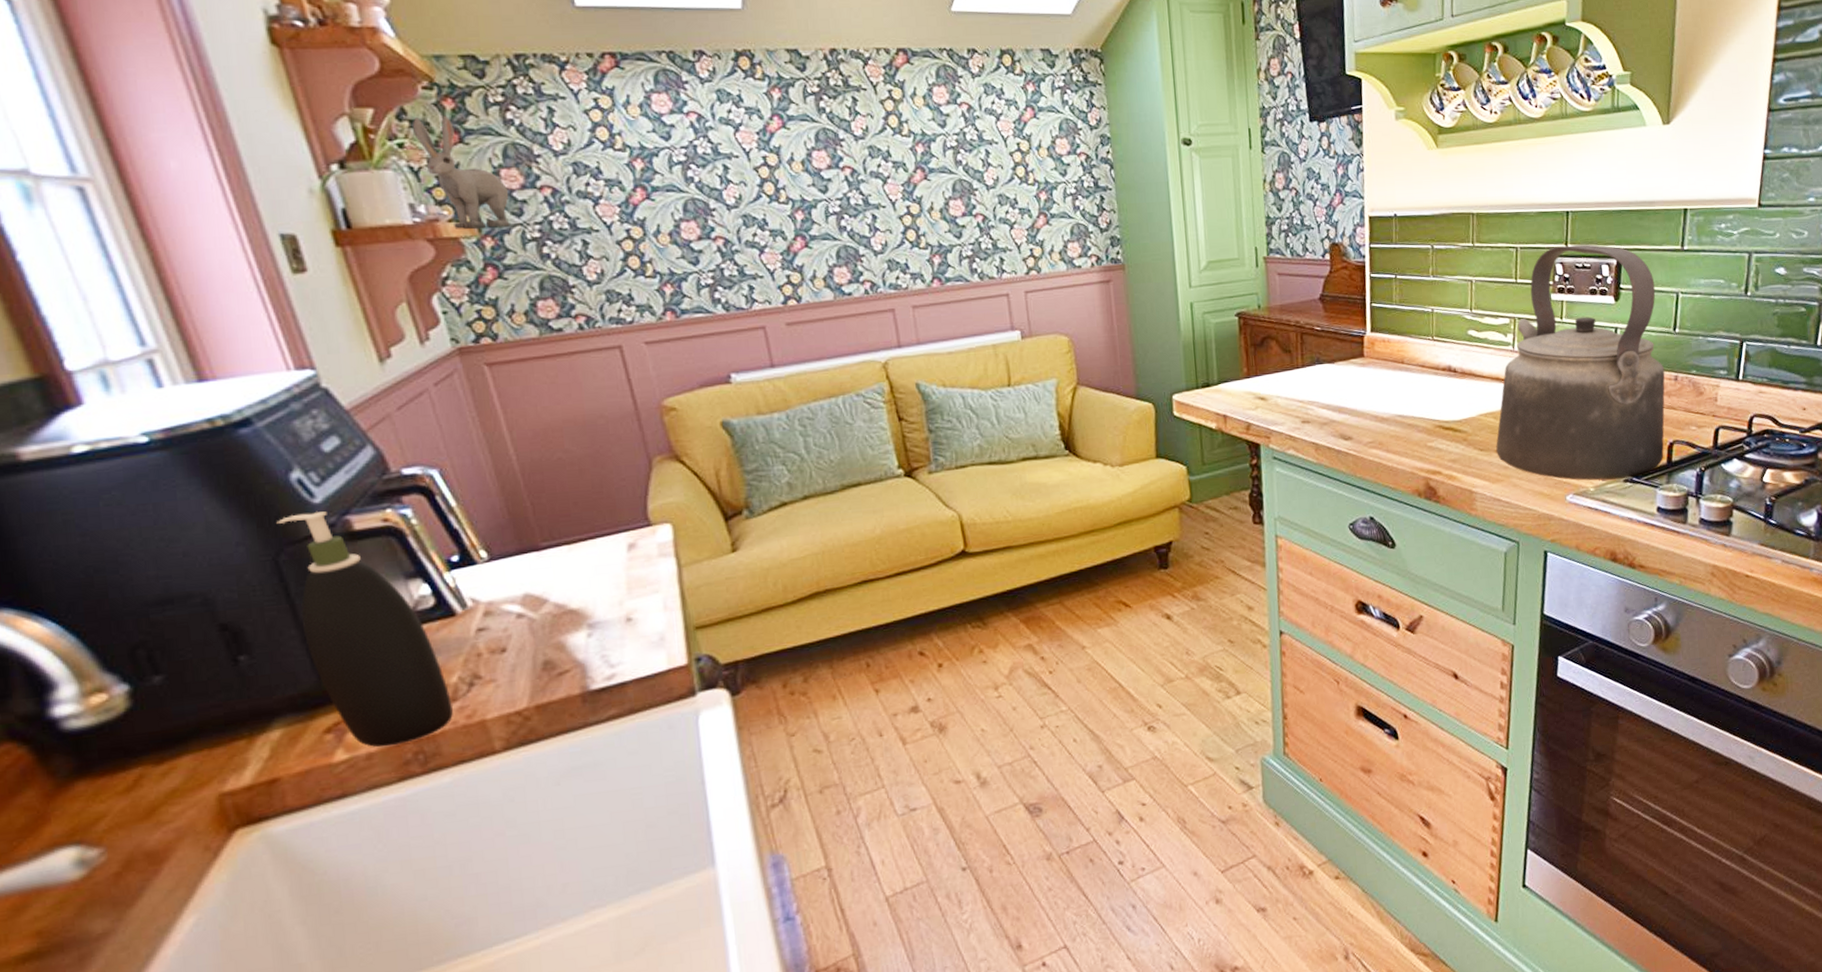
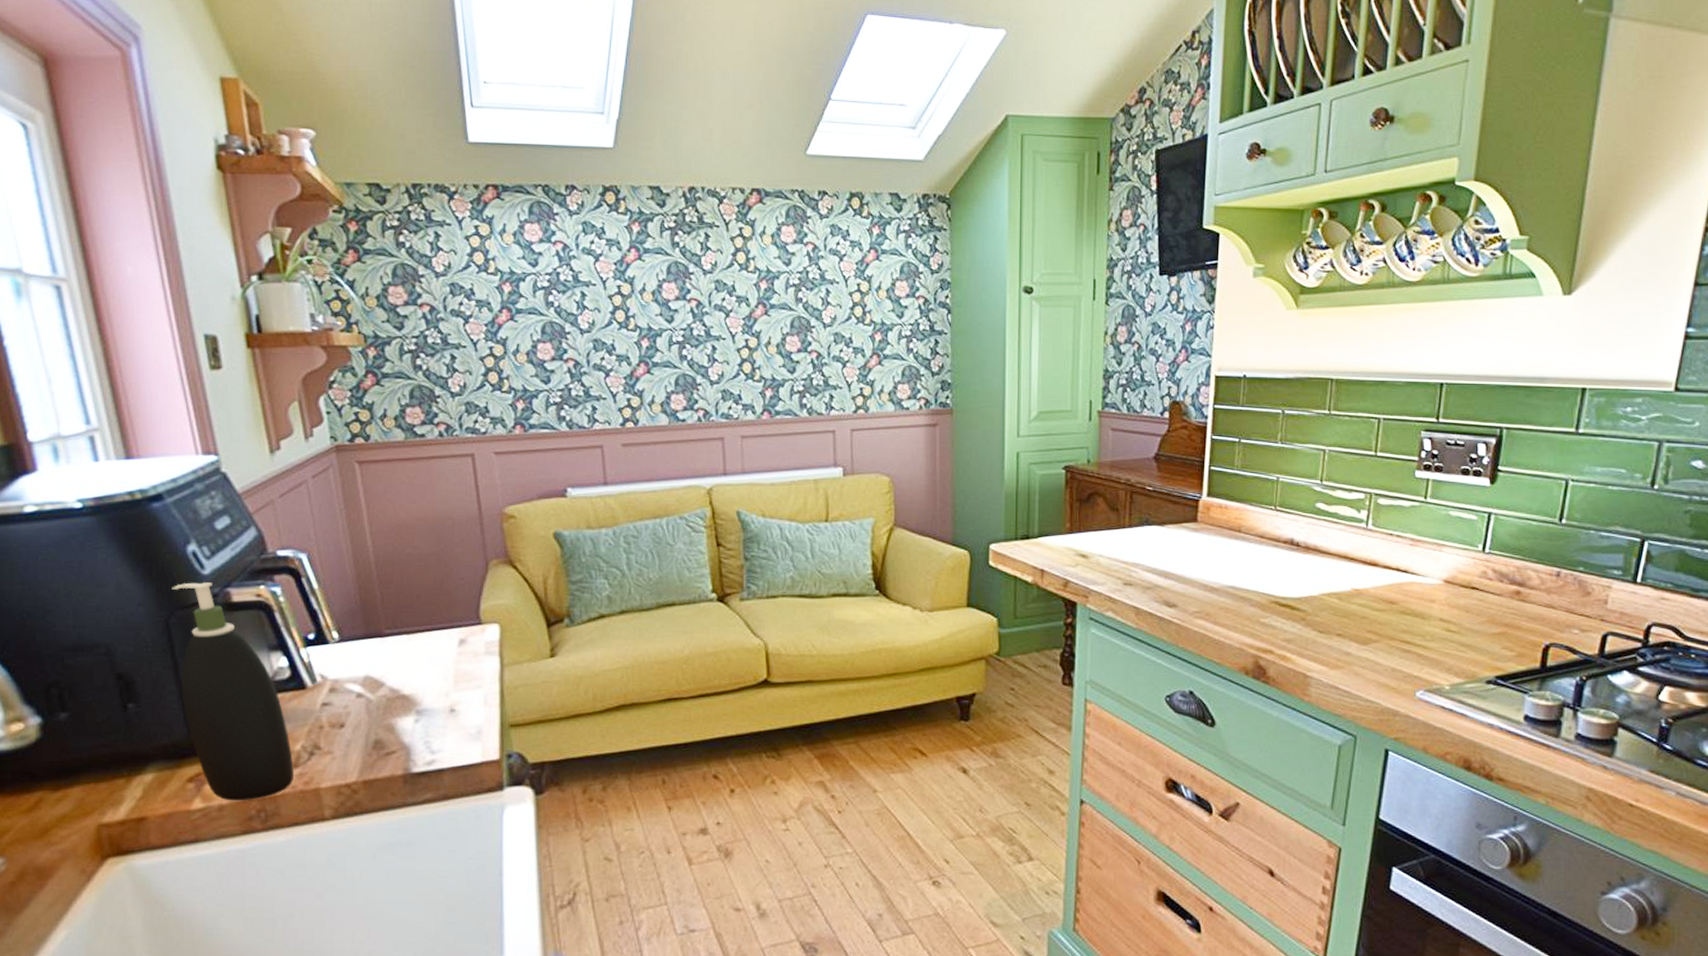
decorative figurine: present [413,115,510,230] -> none [321,236,394,340]
kettle: present [1496,244,1665,481] -> none [1338,419,1545,679]

